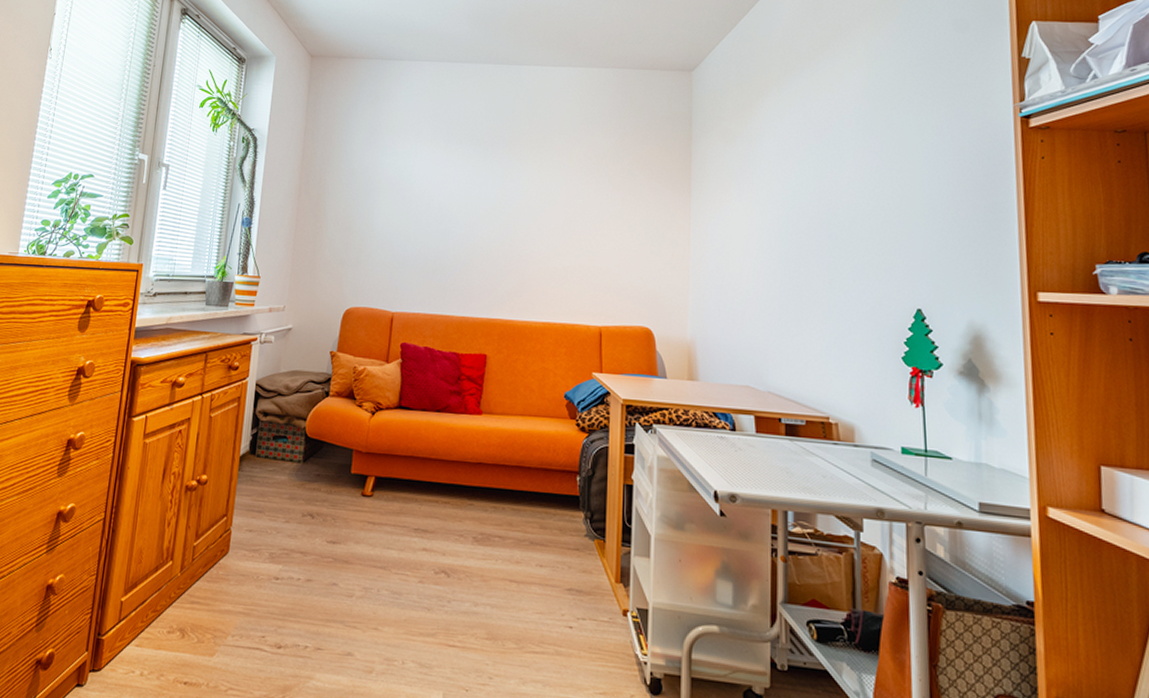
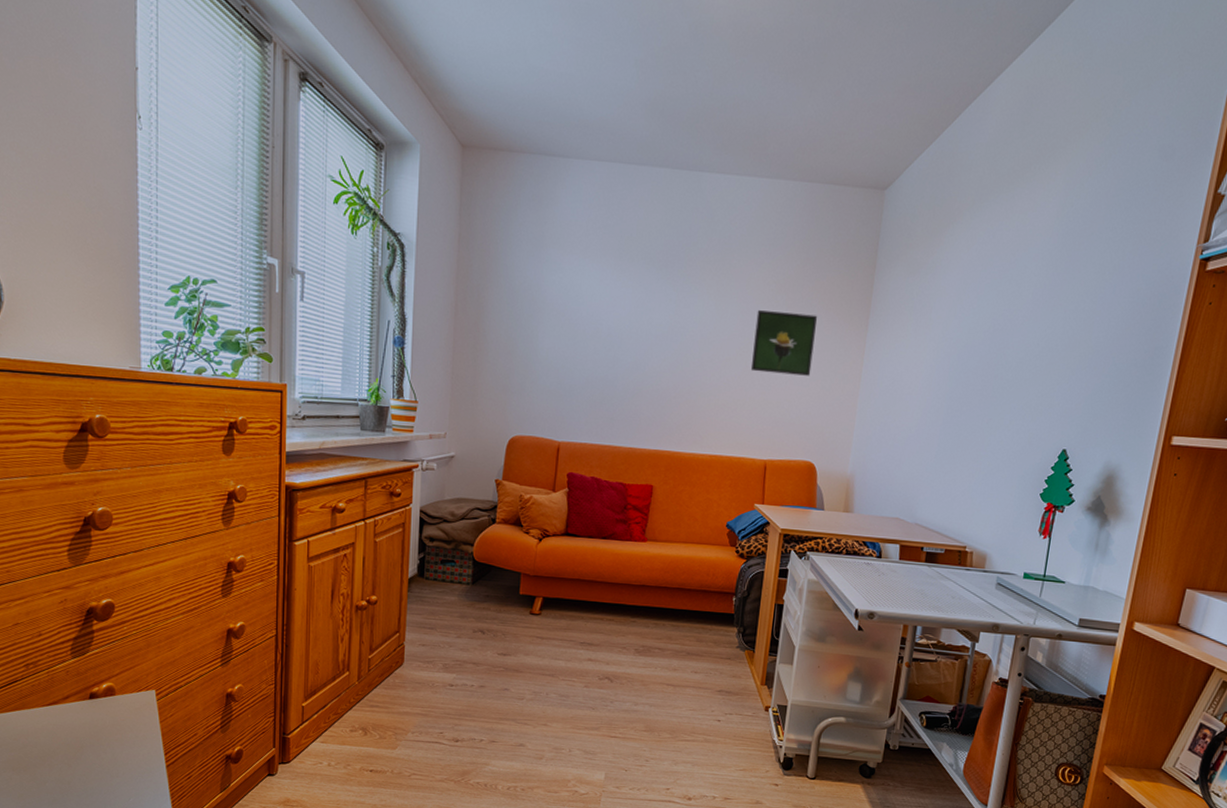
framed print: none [578,182,640,242] -> present [750,310,818,376]

